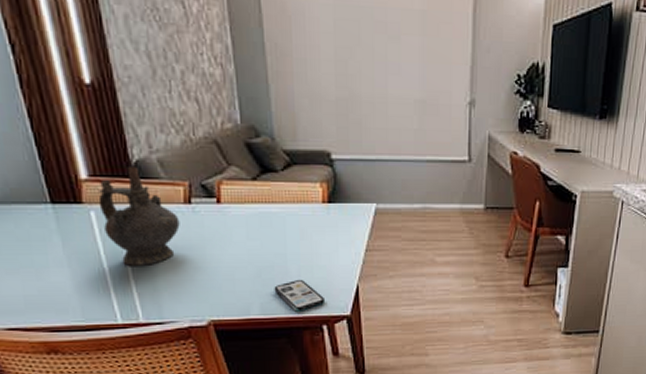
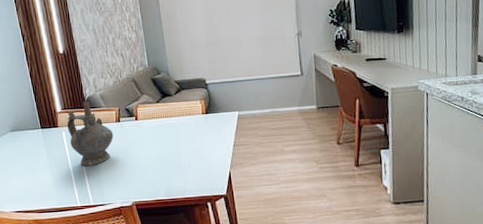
smartphone: present [274,279,326,312] -> none [173,169,209,193]

